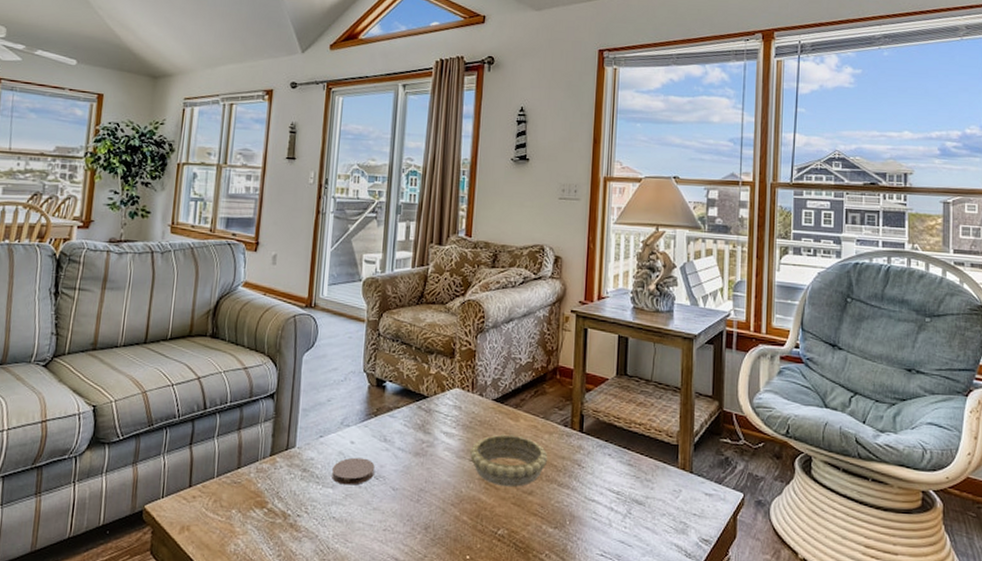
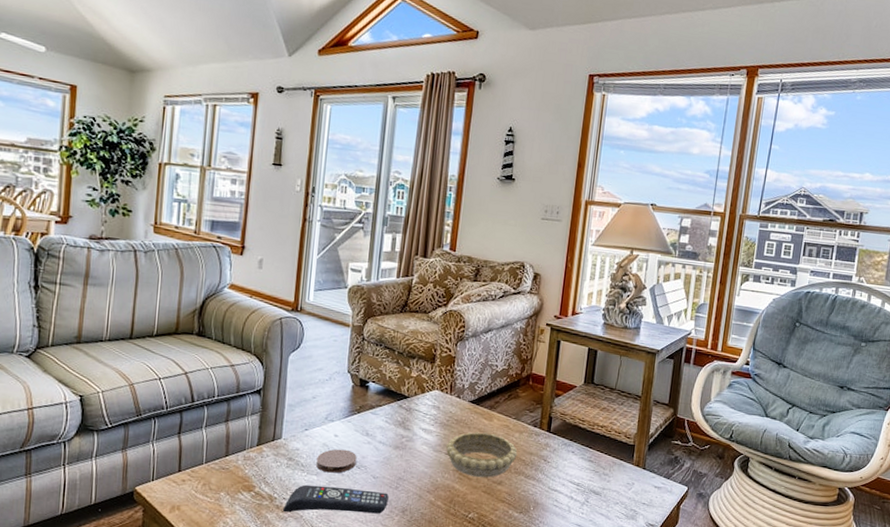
remote control: none [297,499,410,532] -> present [283,484,389,514]

